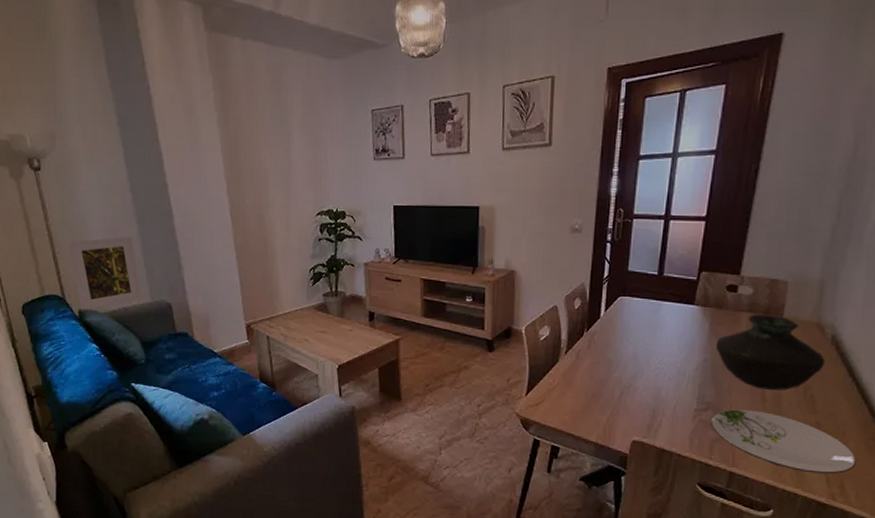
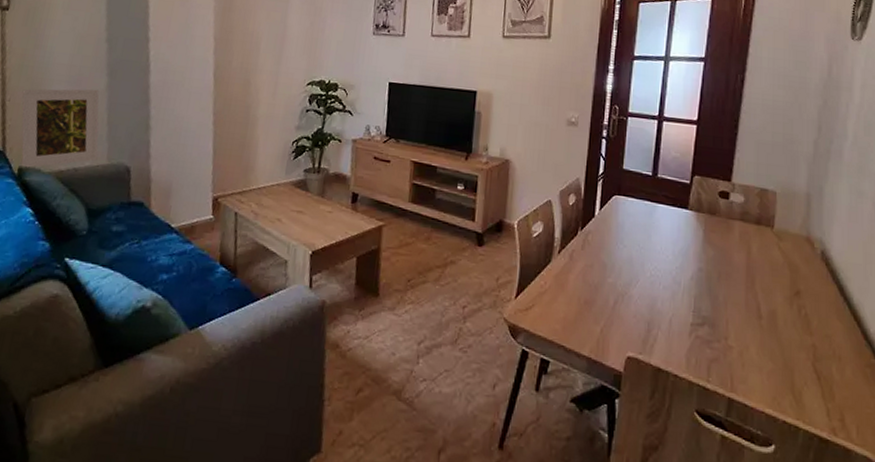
plate: present [711,409,856,475] -> none [708,326,854,405]
vase: present [716,313,826,390] -> none [711,223,817,307]

